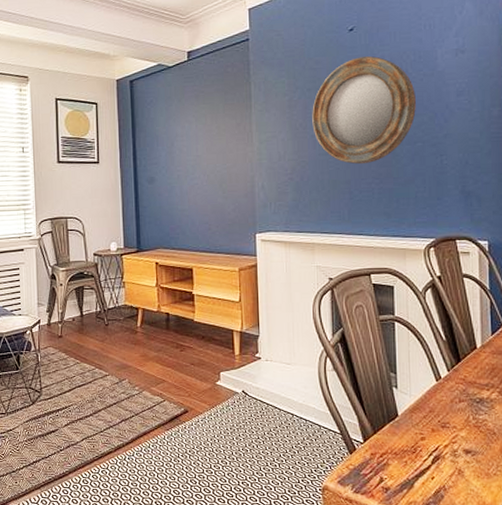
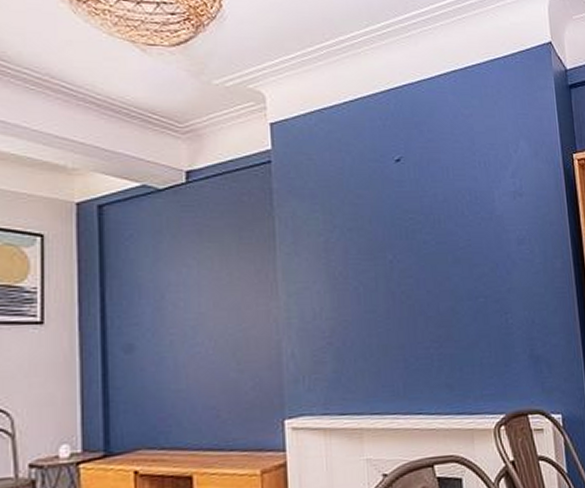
home mirror: present [312,56,416,165] -> none [354,193,476,325]

